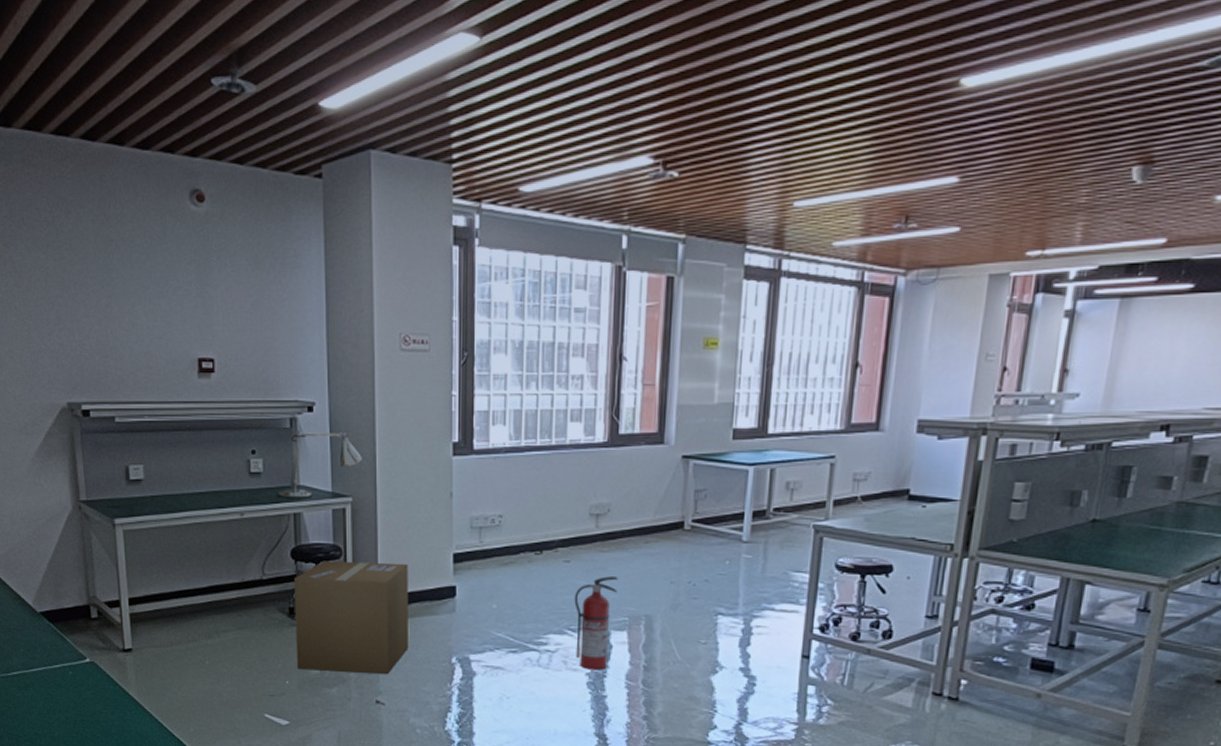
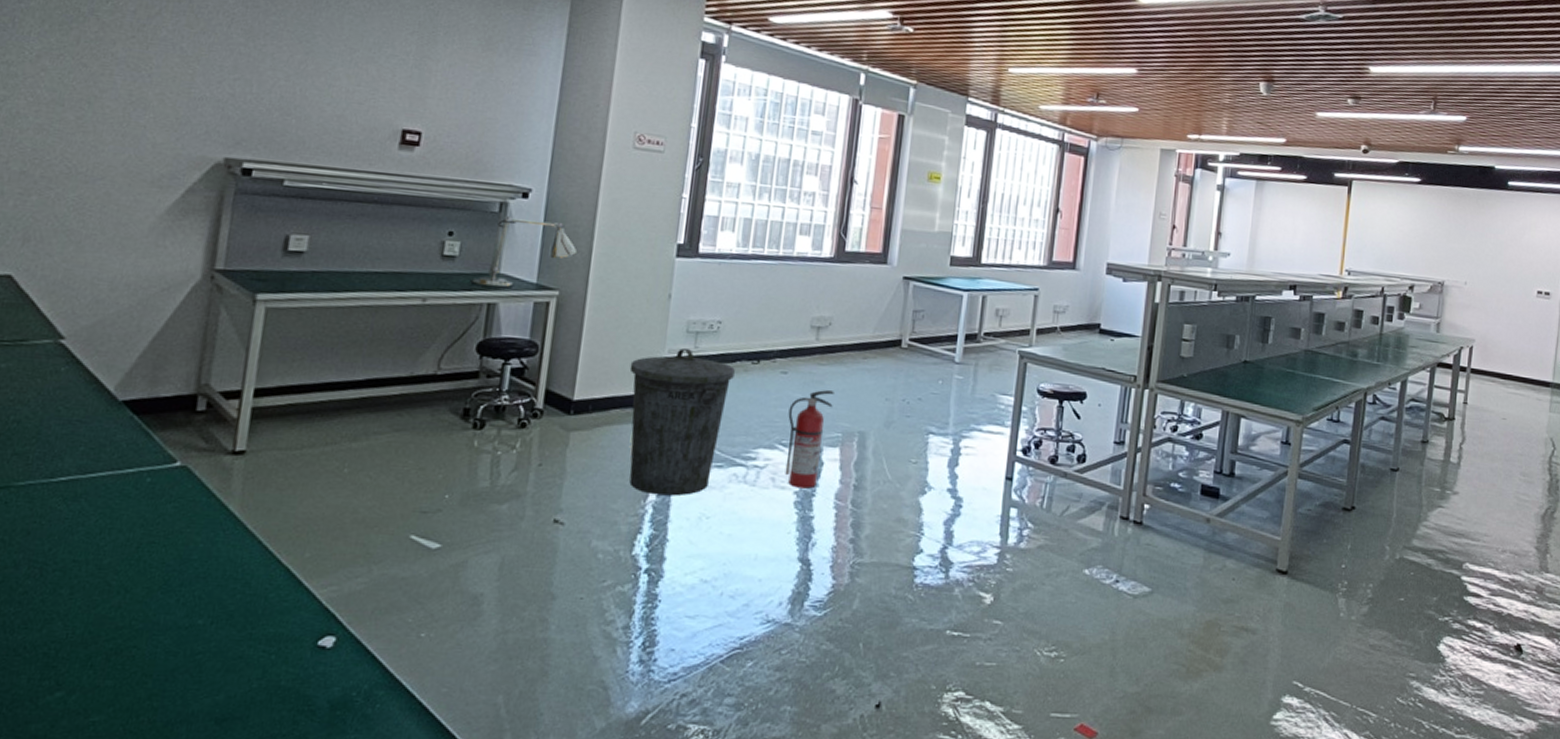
cardboard box: present [295,561,408,675] -> none [462,357,613,490]
trash can: none [423,544,519,679] -> present [629,348,735,496]

